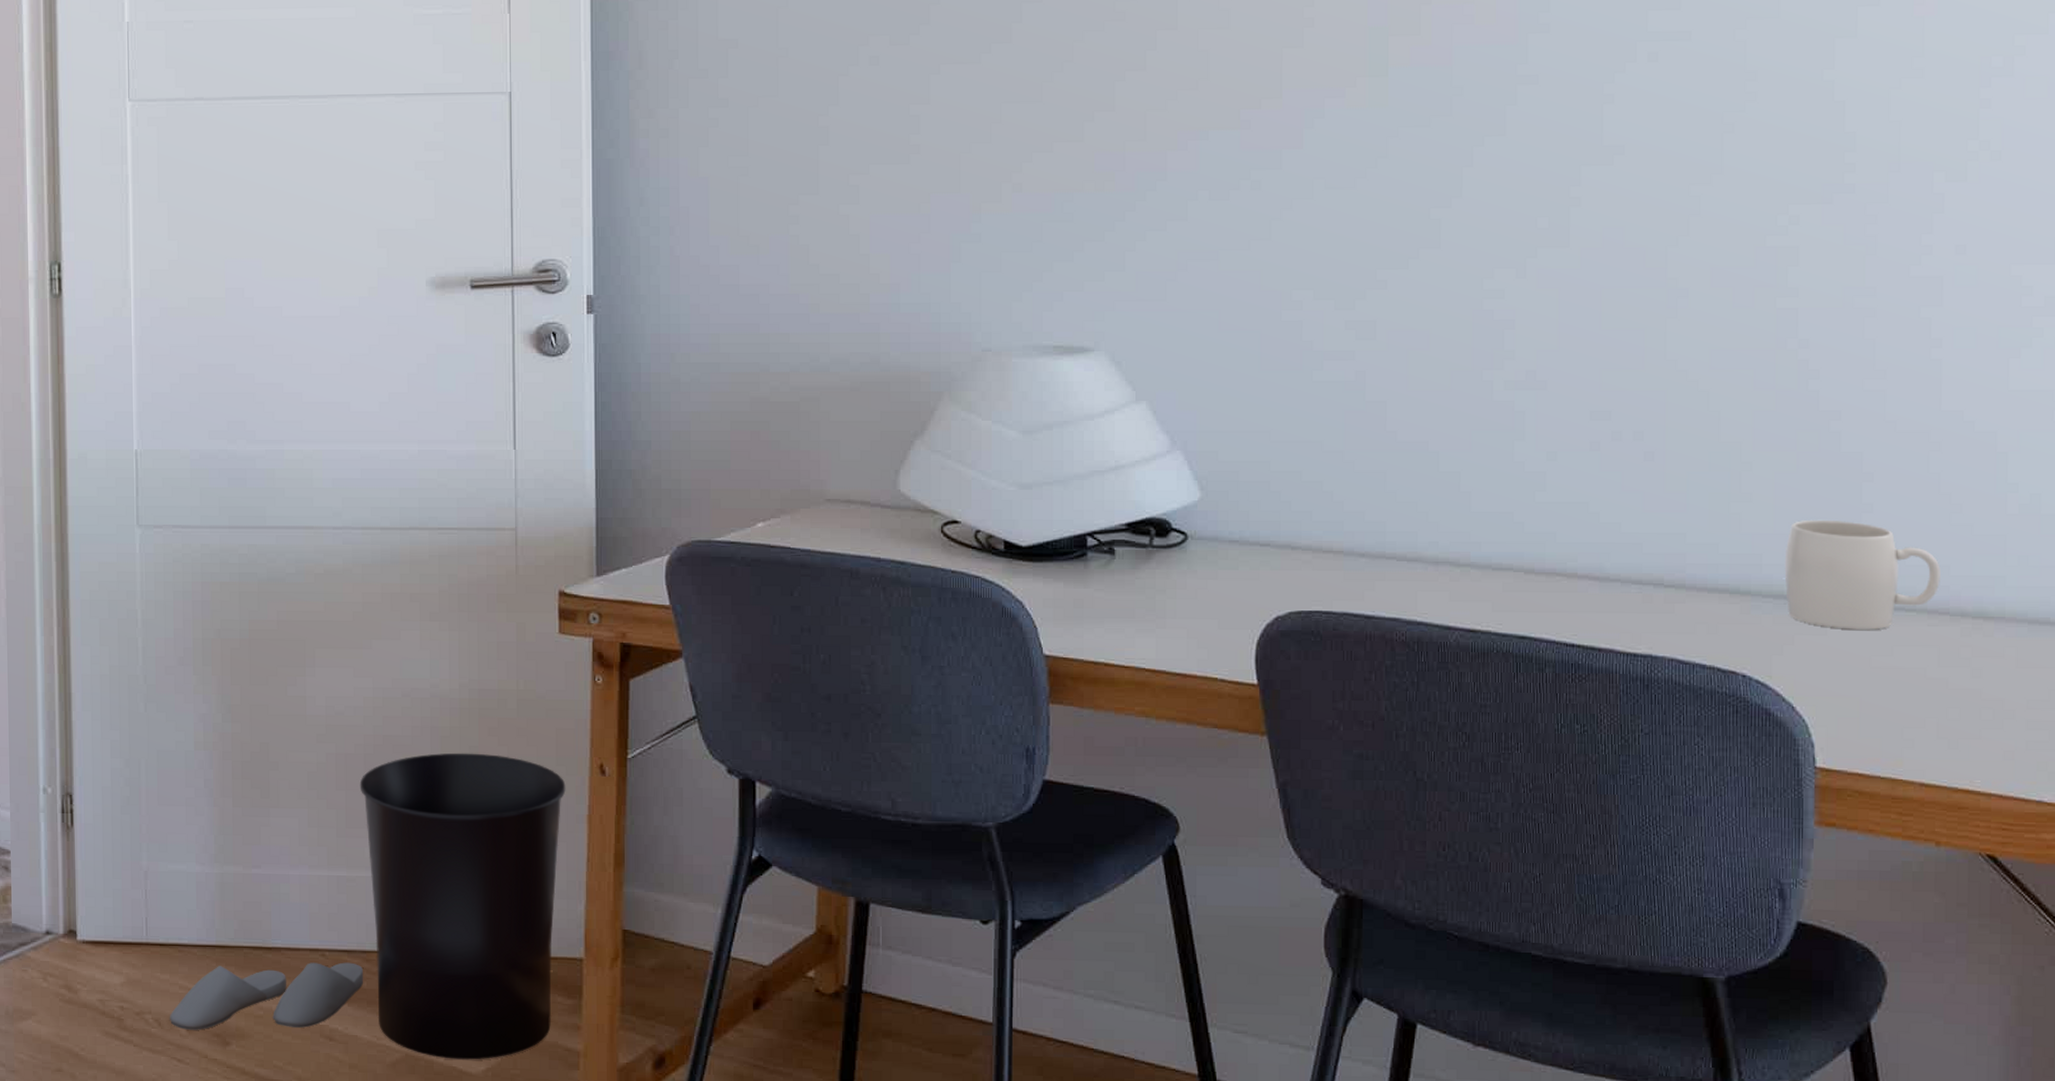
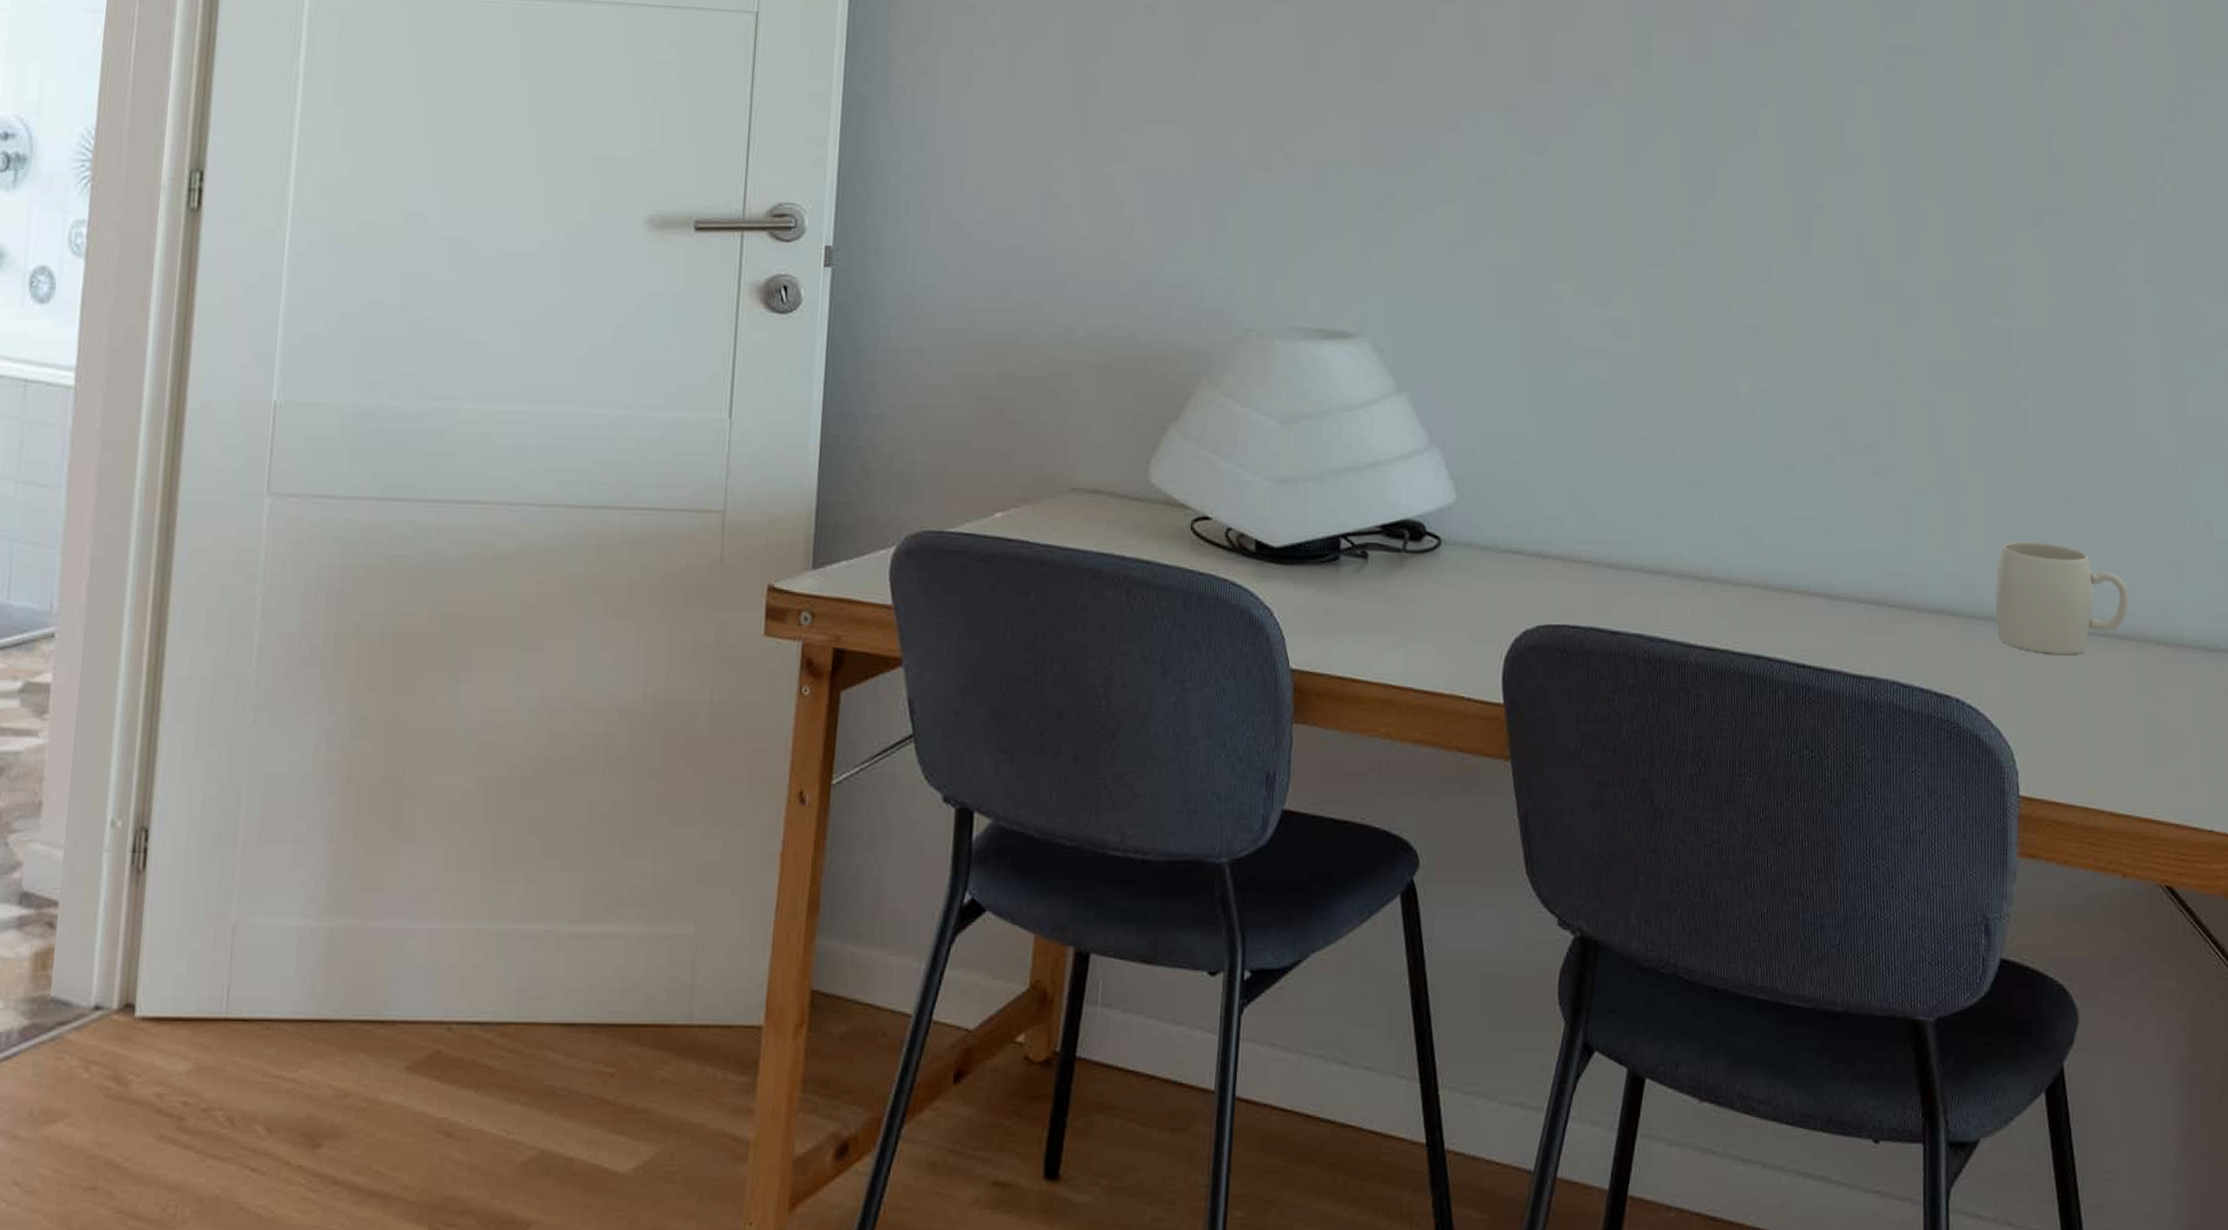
slippers: present [169,962,364,1030] -> none [245,1037,498,1129]
waste bin: present [359,753,566,1060] -> none [509,777,758,1156]

